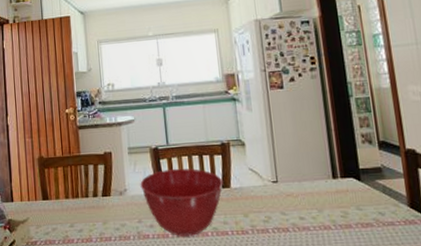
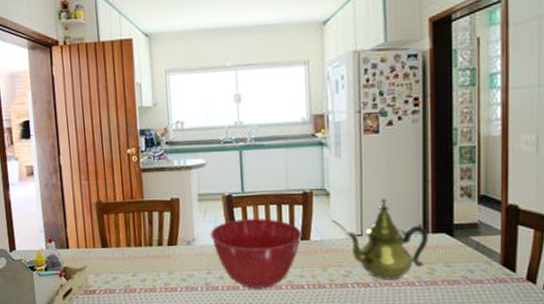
teapot: none [262,146,338,225] -> present [345,198,428,280]

